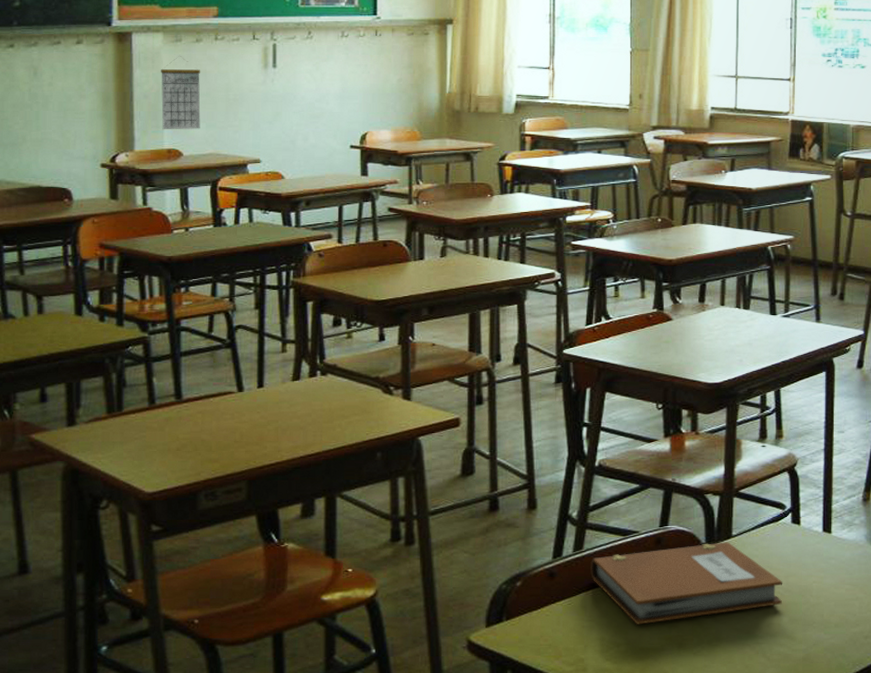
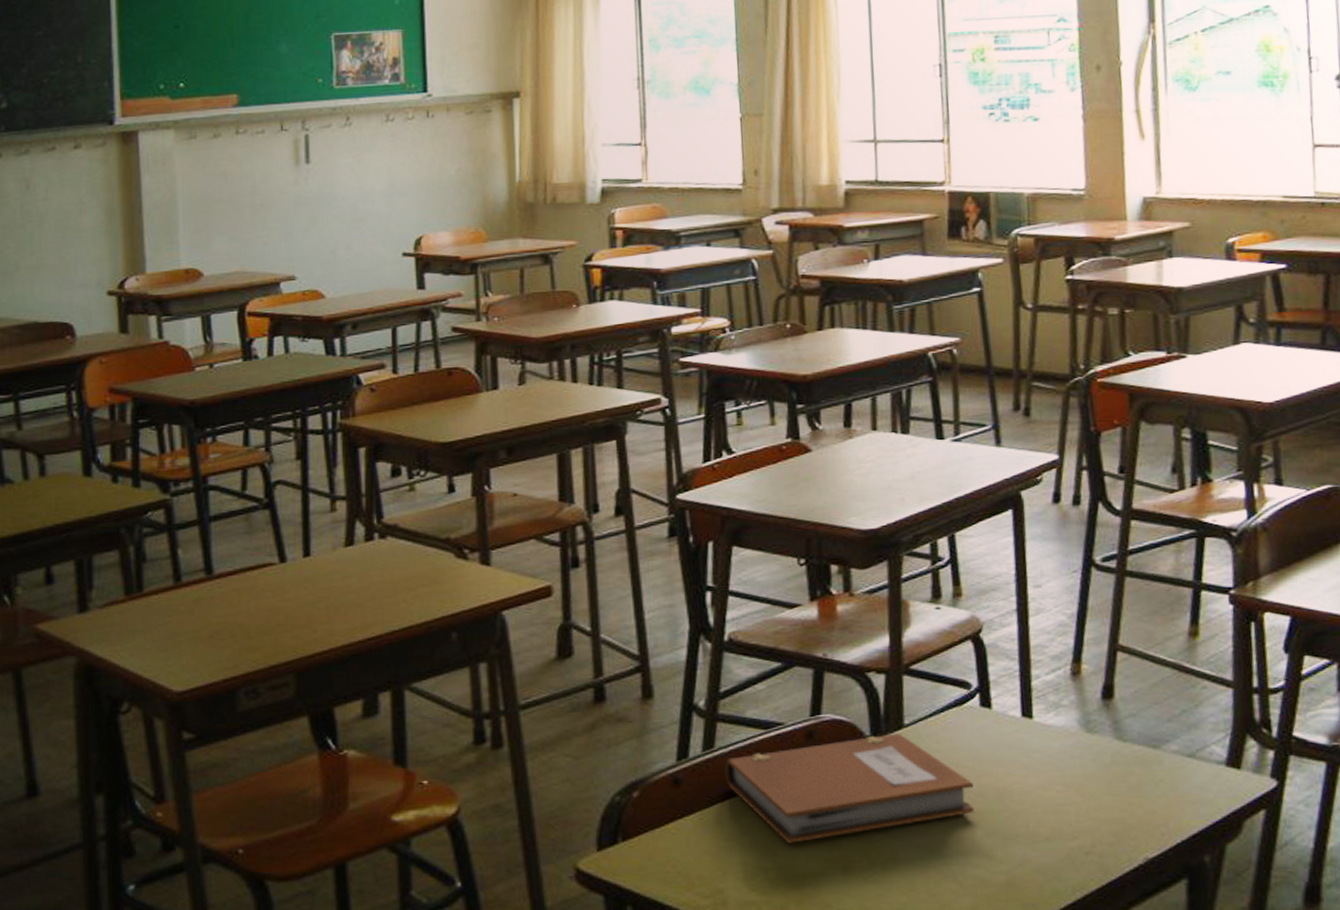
calendar: present [161,56,201,130] -> none [173,156,223,247]

